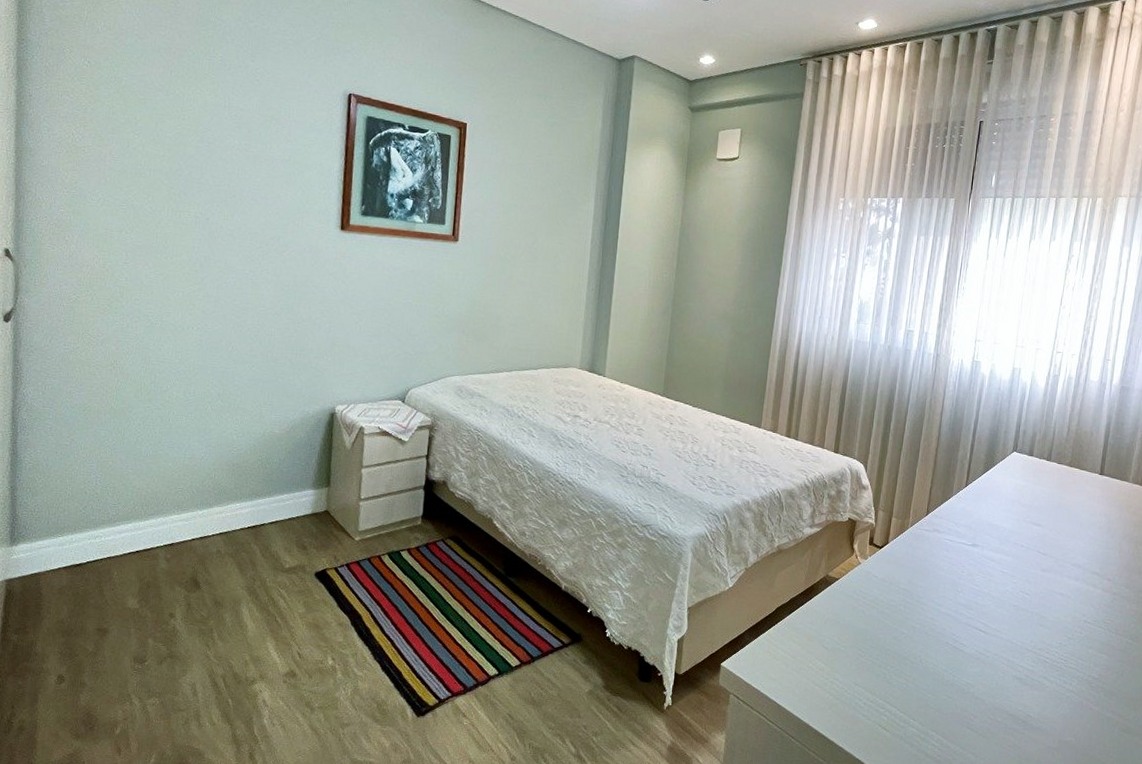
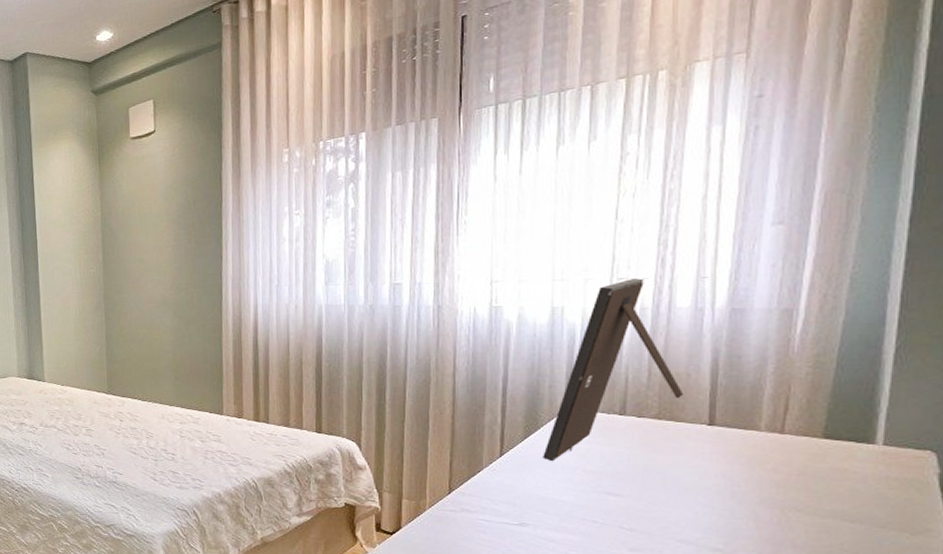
picture frame: none [994,353,1088,494] -> present [543,278,684,462]

